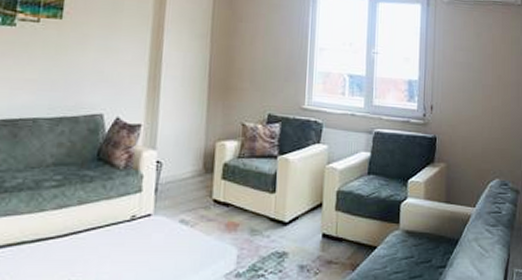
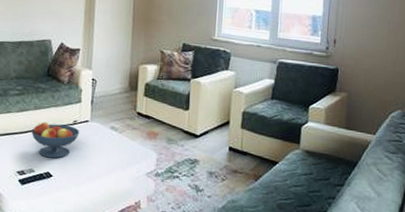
fruit bowl: none [73,220,140,267] -> present [31,122,80,159]

